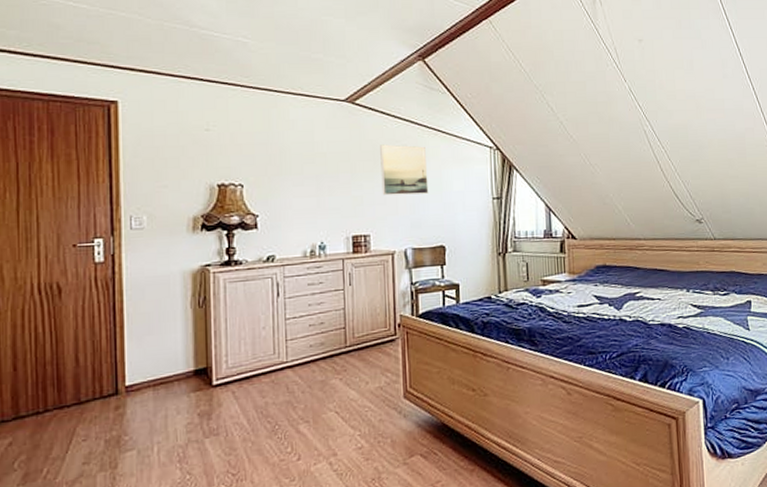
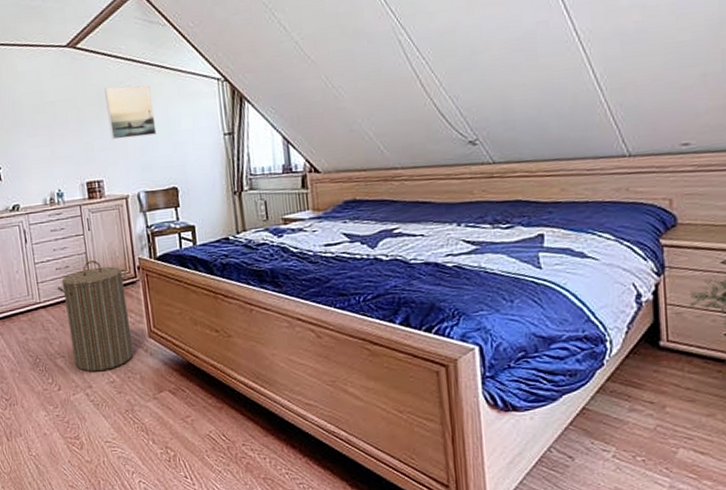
laundry hamper: none [308,317,387,438] -> present [57,260,134,372]

